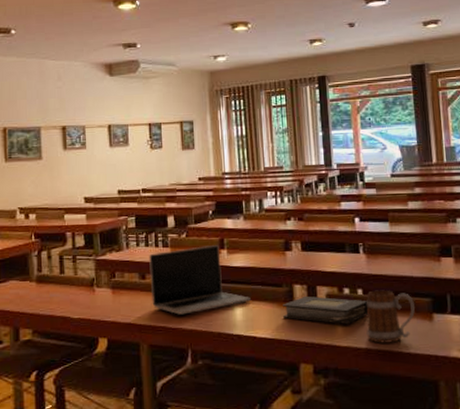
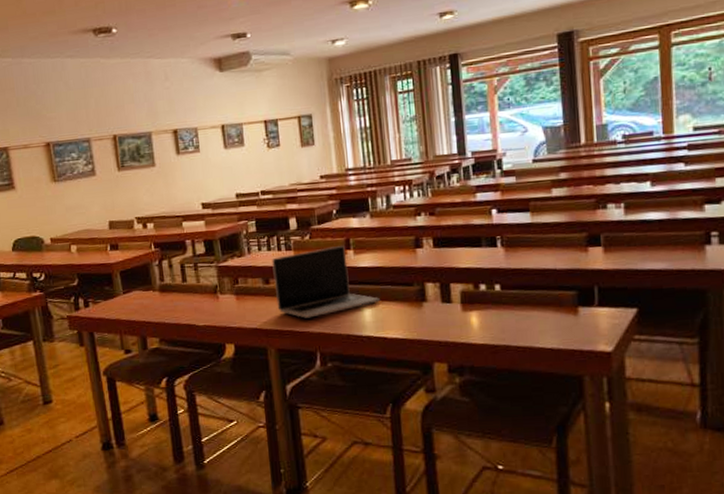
book: present [283,296,369,325] -> none [414,294,507,322]
mug: present [366,290,415,343] -> none [504,284,558,340]

